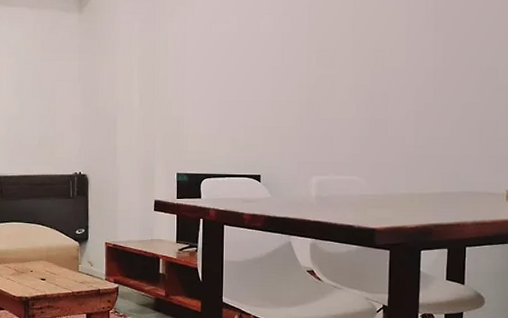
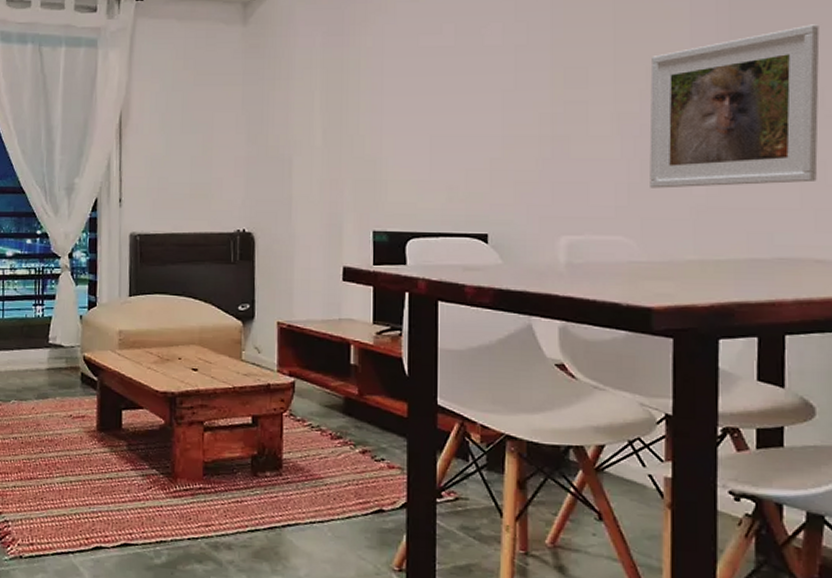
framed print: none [376,21,496,141] -> present [649,24,820,189]

